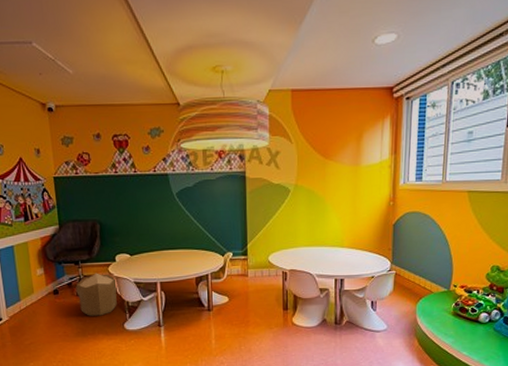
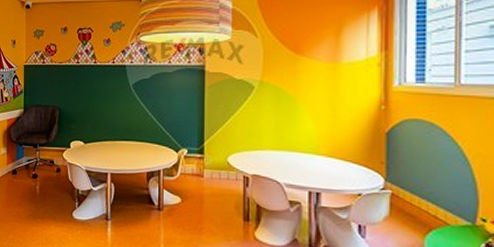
pouf: present [76,273,118,316] -> none [32,157,70,201]

